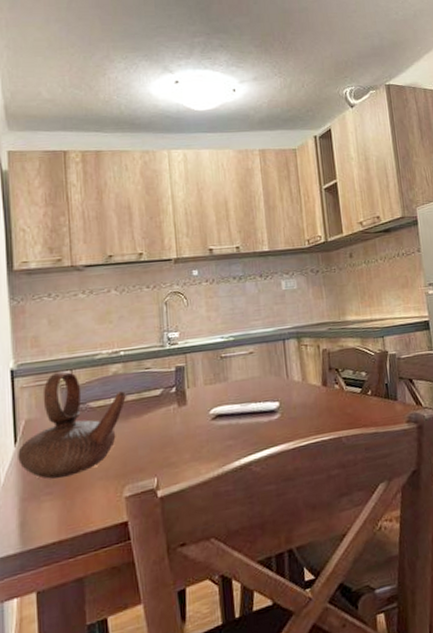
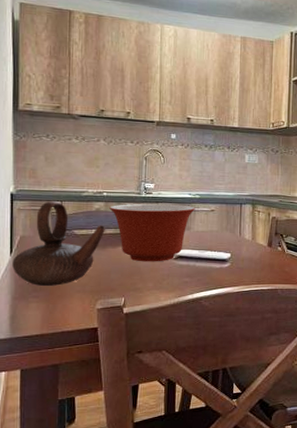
mixing bowl: none [129,351,231,429] -> present [109,203,195,262]

